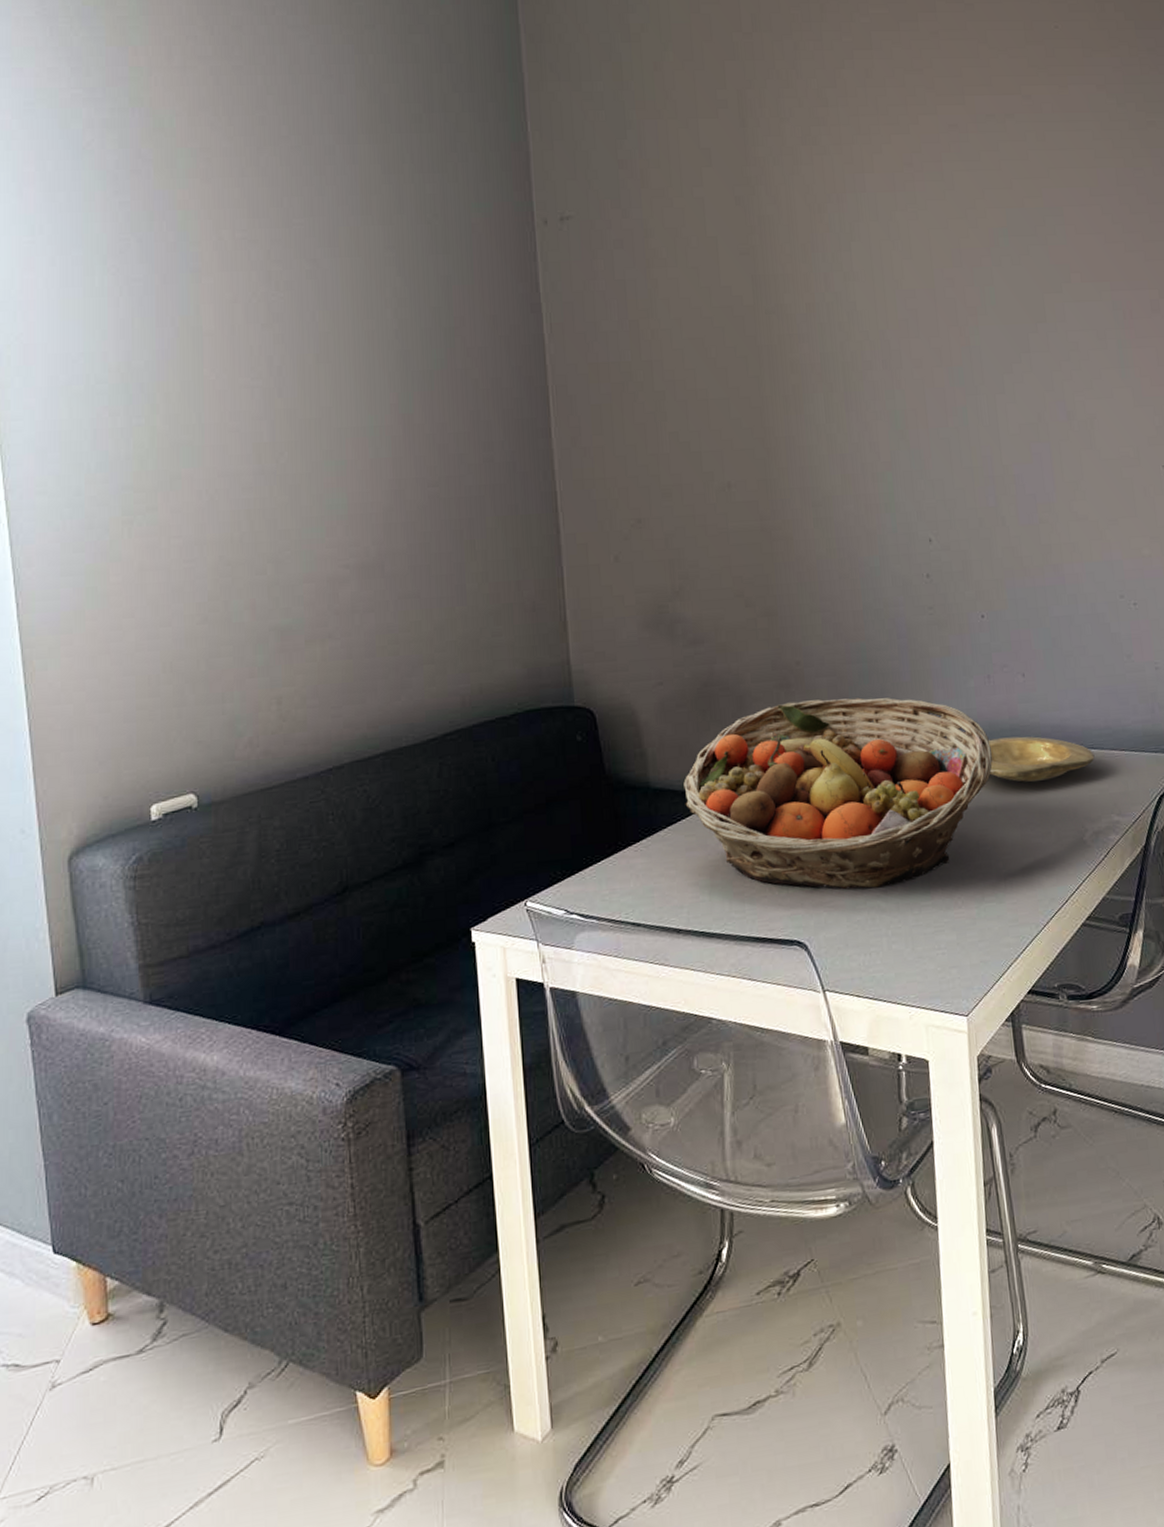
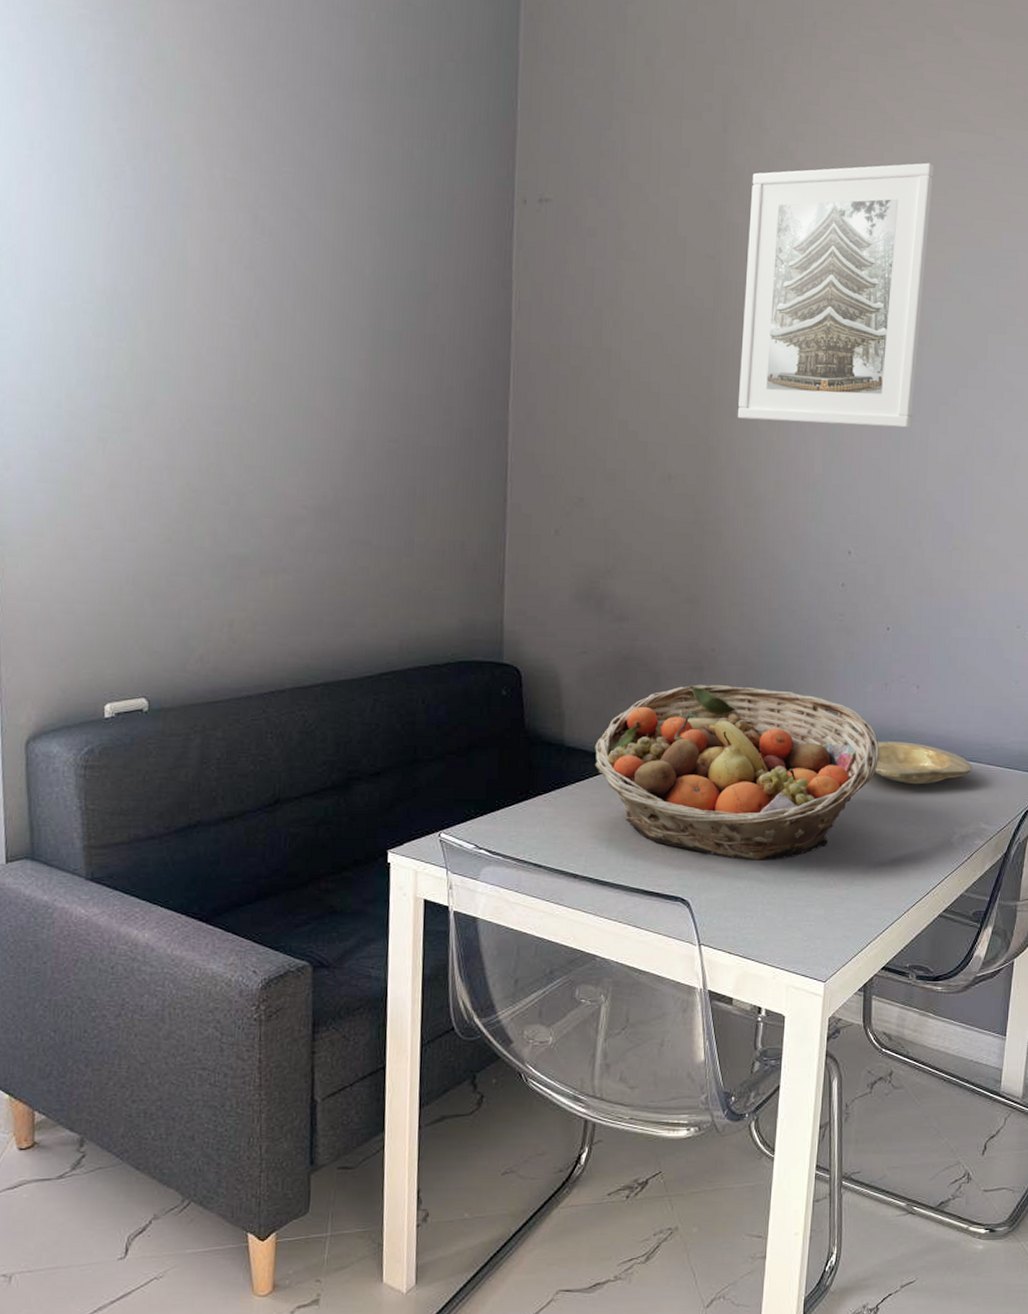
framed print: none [777,130,977,415] -> present [737,162,934,428]

